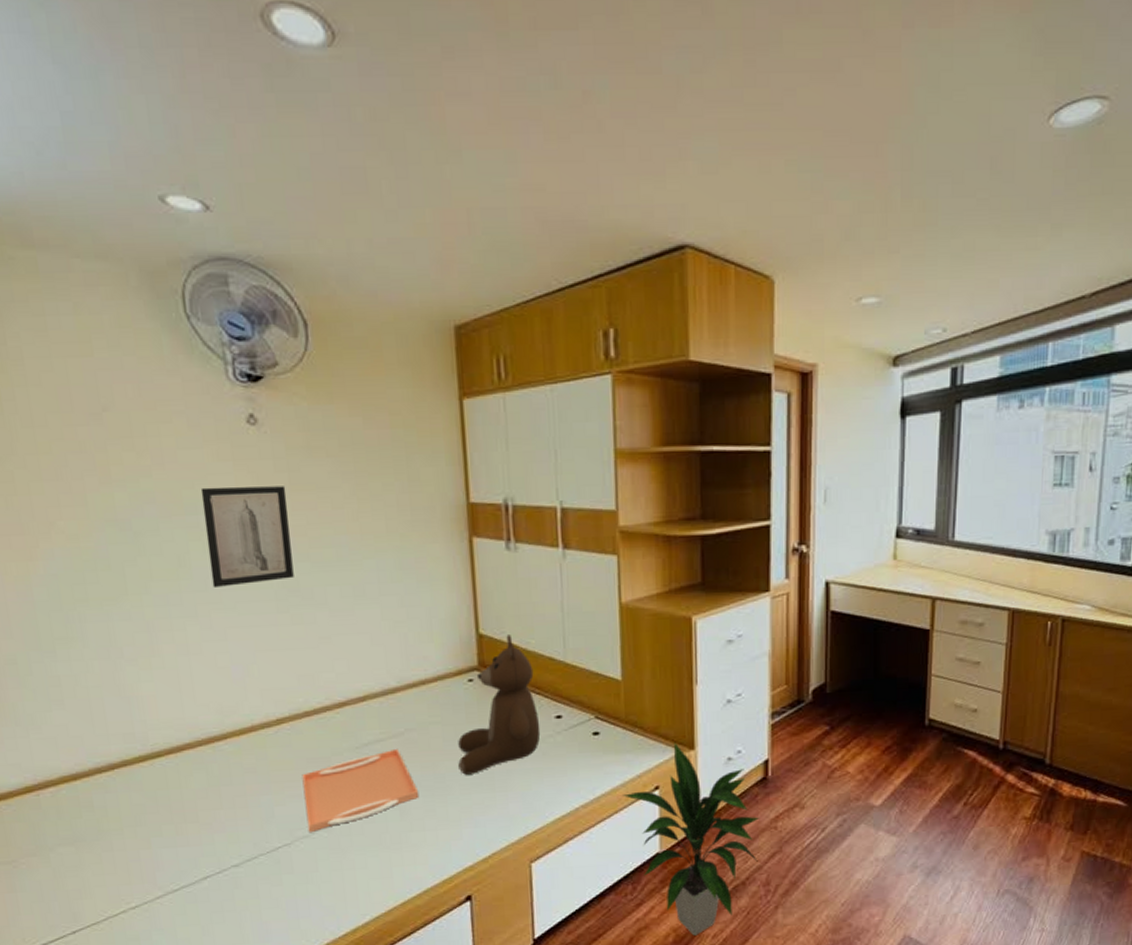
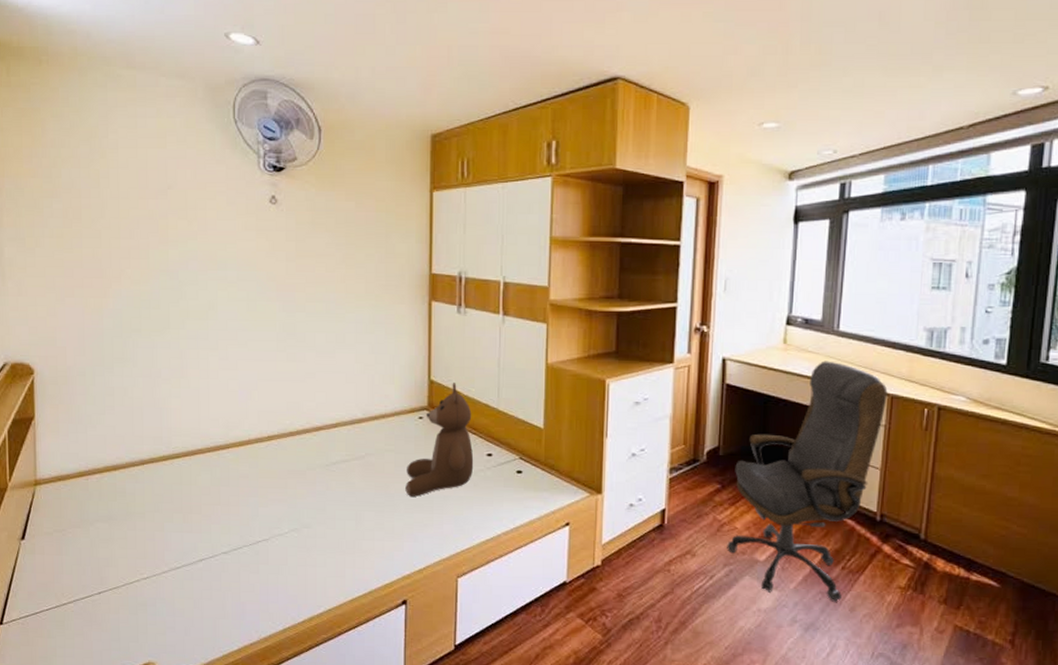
wall art: present [200,486,294,589] -> none [230,250,293,328]
serving tray: present [302,748,420,833] -> none [282,469,372,532]
indoor plant: present [623,742,760,936] -> none [538,486,655,660]
office chair: none [839,576,1008,841] -> present [727,360,888,602]

